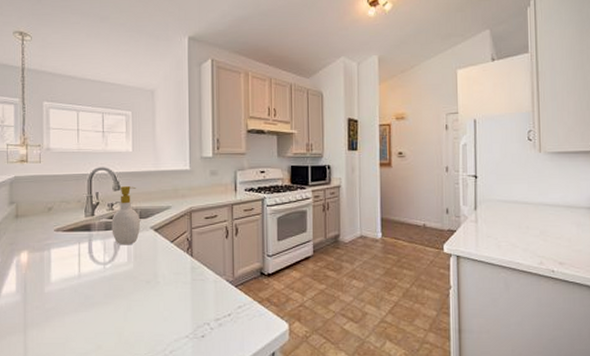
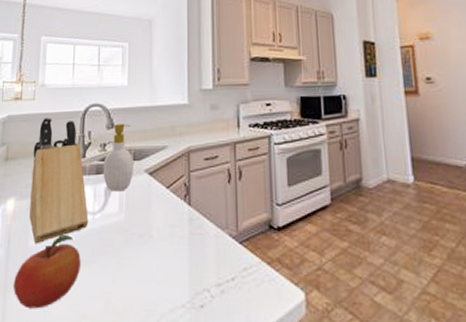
fruit: none [32,282,94,343] -> present [13,235,81,309]
knife block: none [43,179,100,290] -> present [29,117,89,244]

